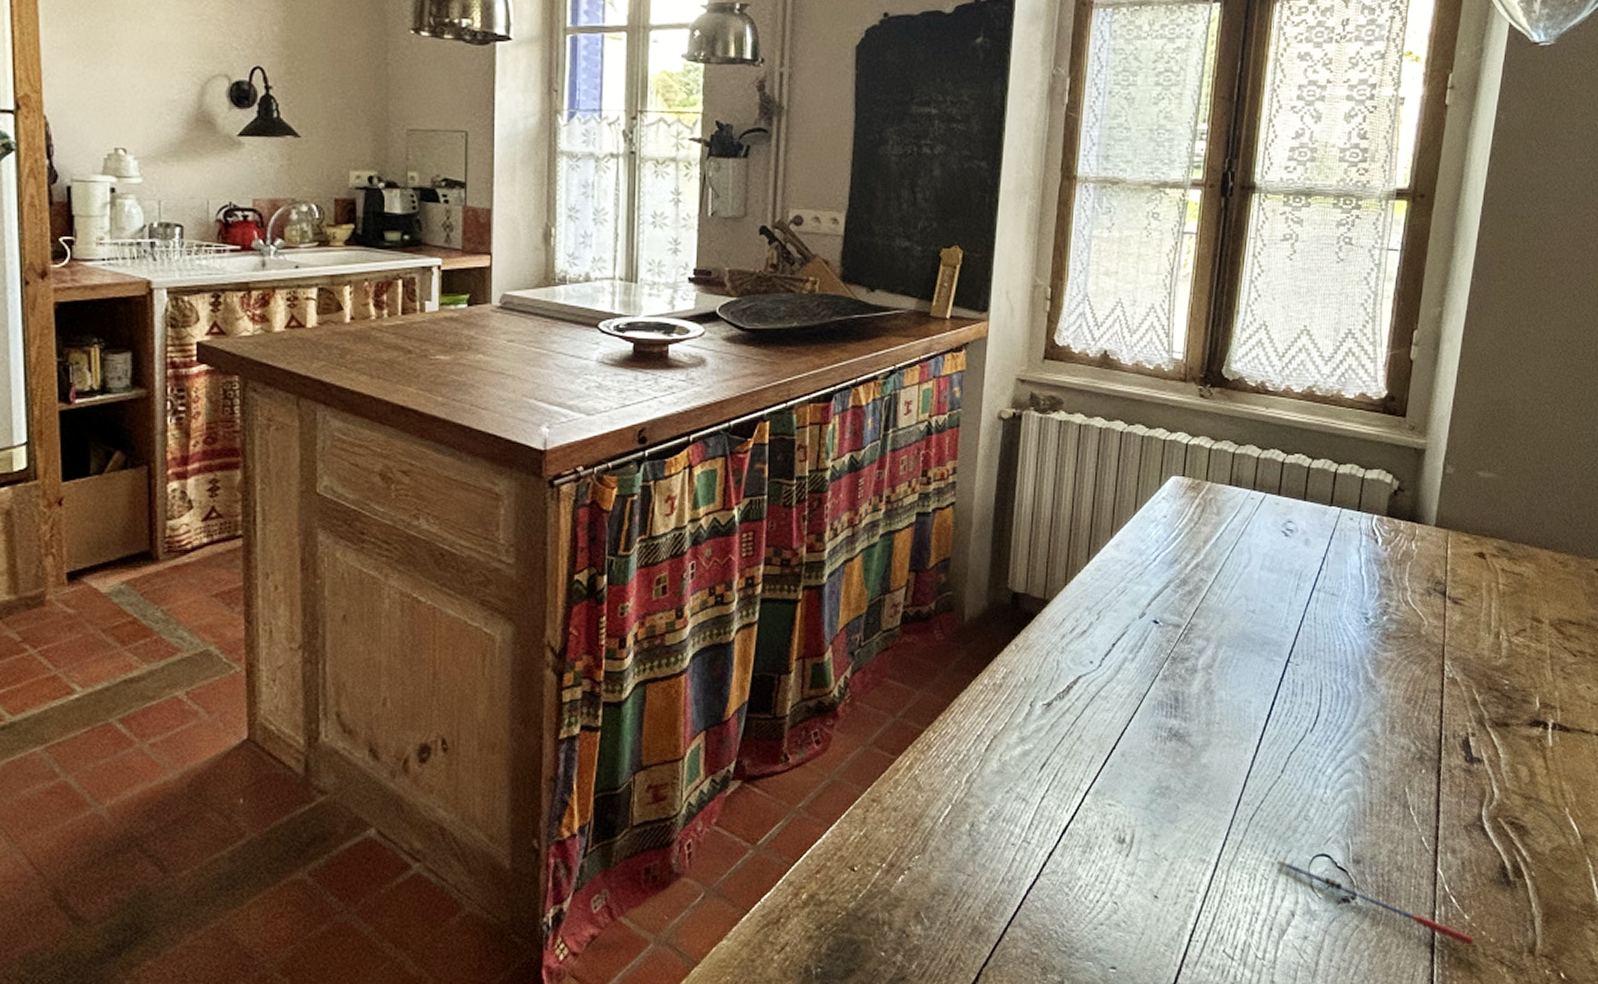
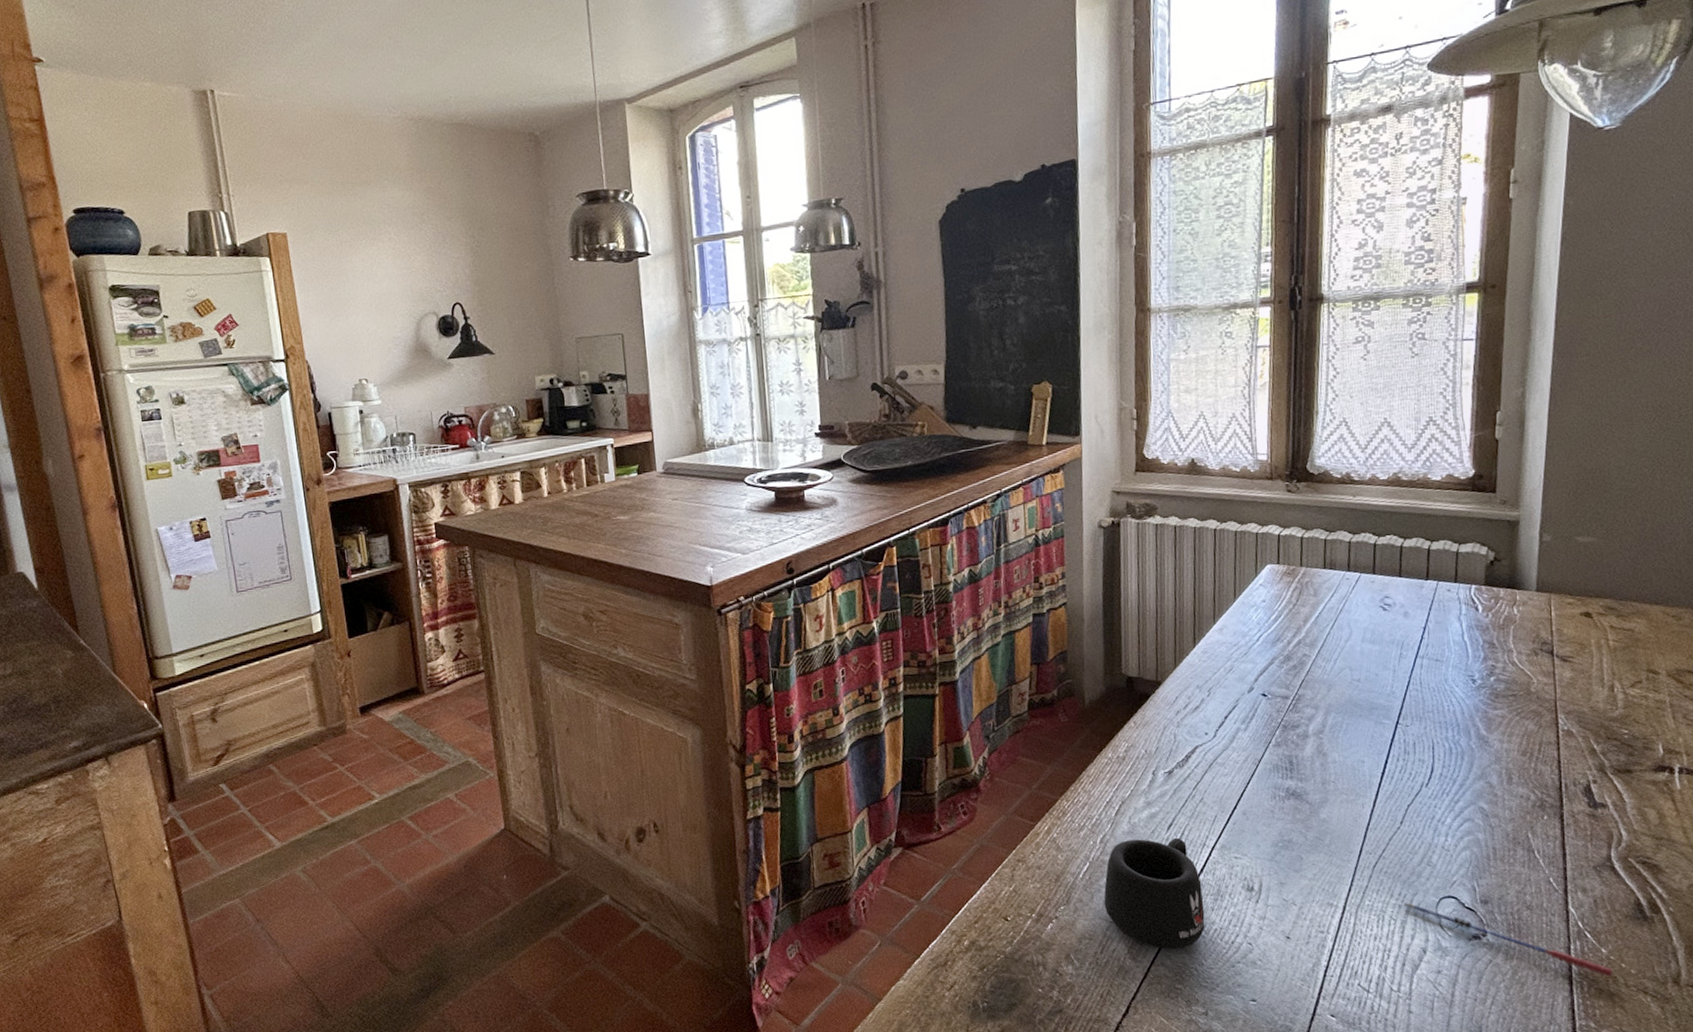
mug: none [963,779,1071,909] -> present [1104,837,1205,950]

